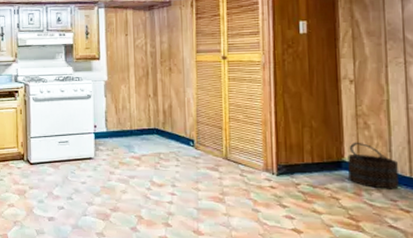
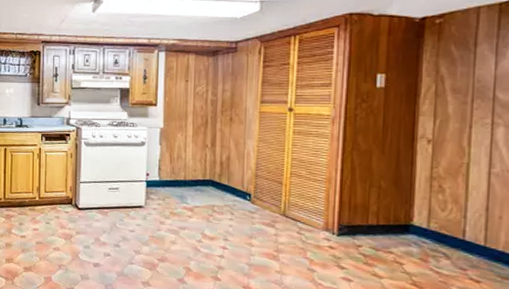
bucket: present [348,142,399,189] -> none [416,205,472,258]

